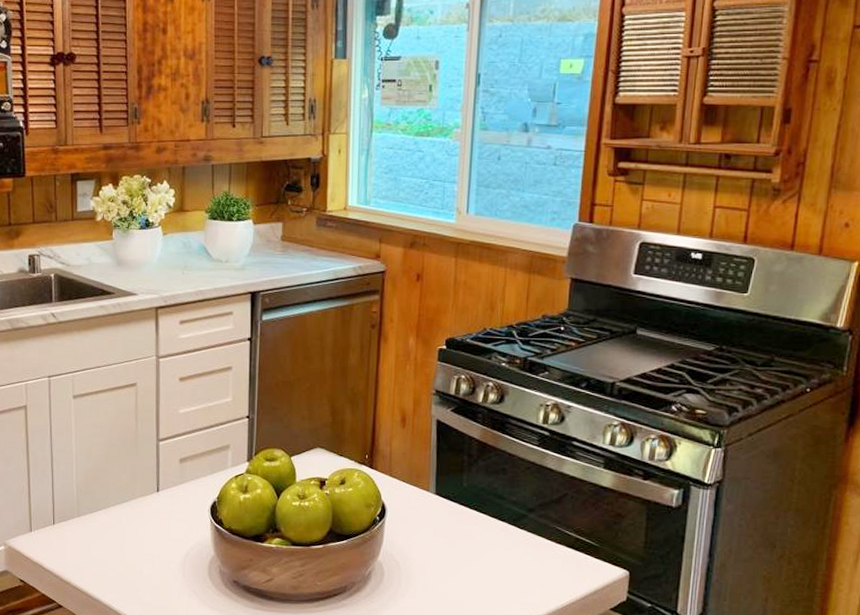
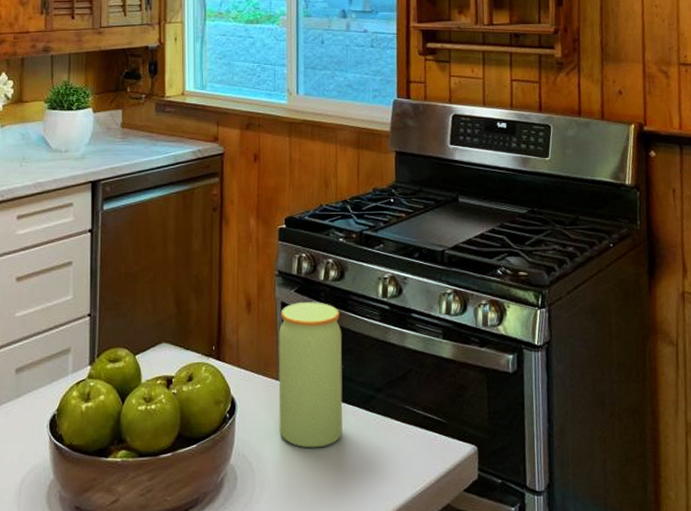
jar: none [427,421,498,556] -> present [278,302,343,448]

